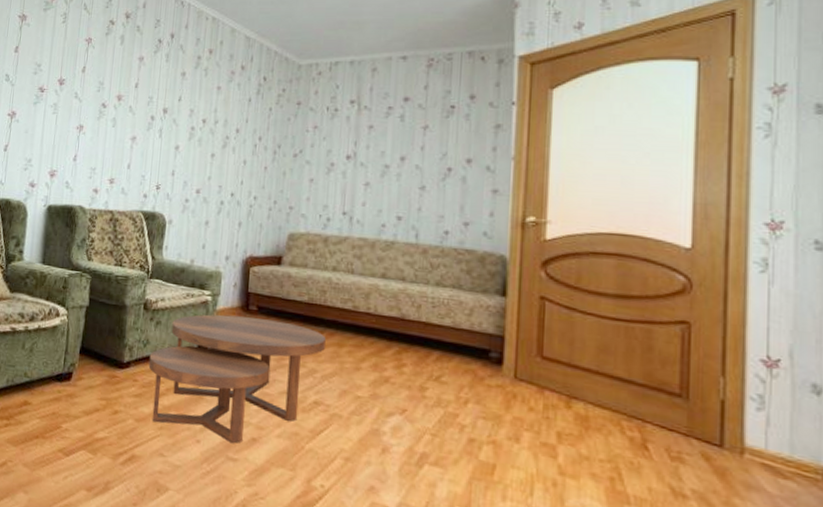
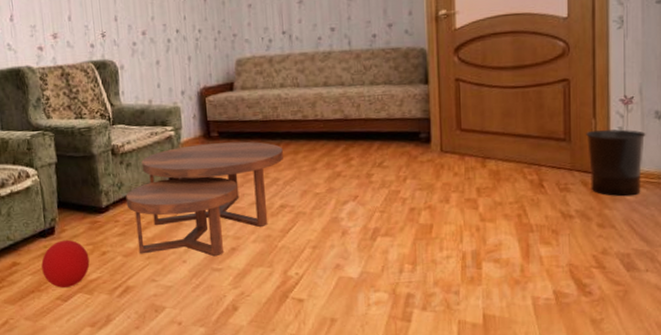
ball: none [51,388,100,441] -> present [41,239,90,288]
waste bin: none [710,391,798,488] -> present [586,129,646,196]

